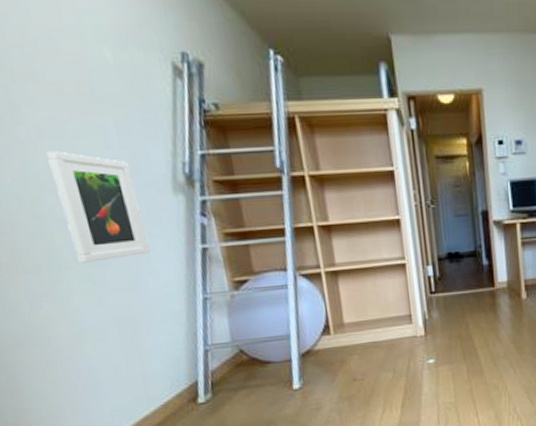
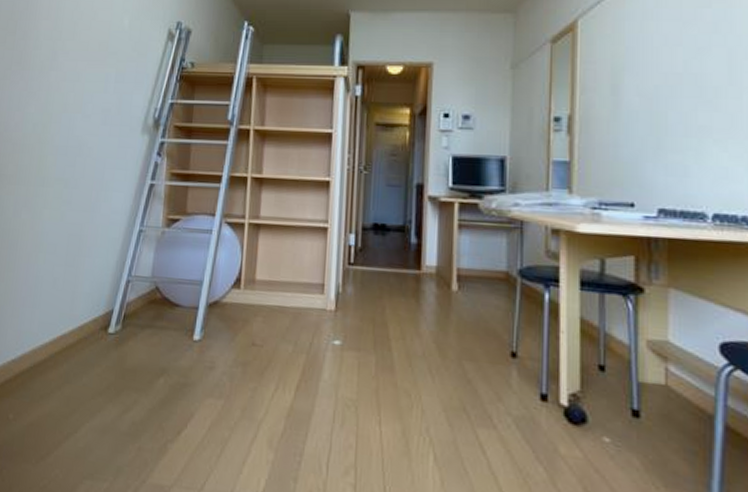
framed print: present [46,151,150,263] -> none [57,91,116,184]

